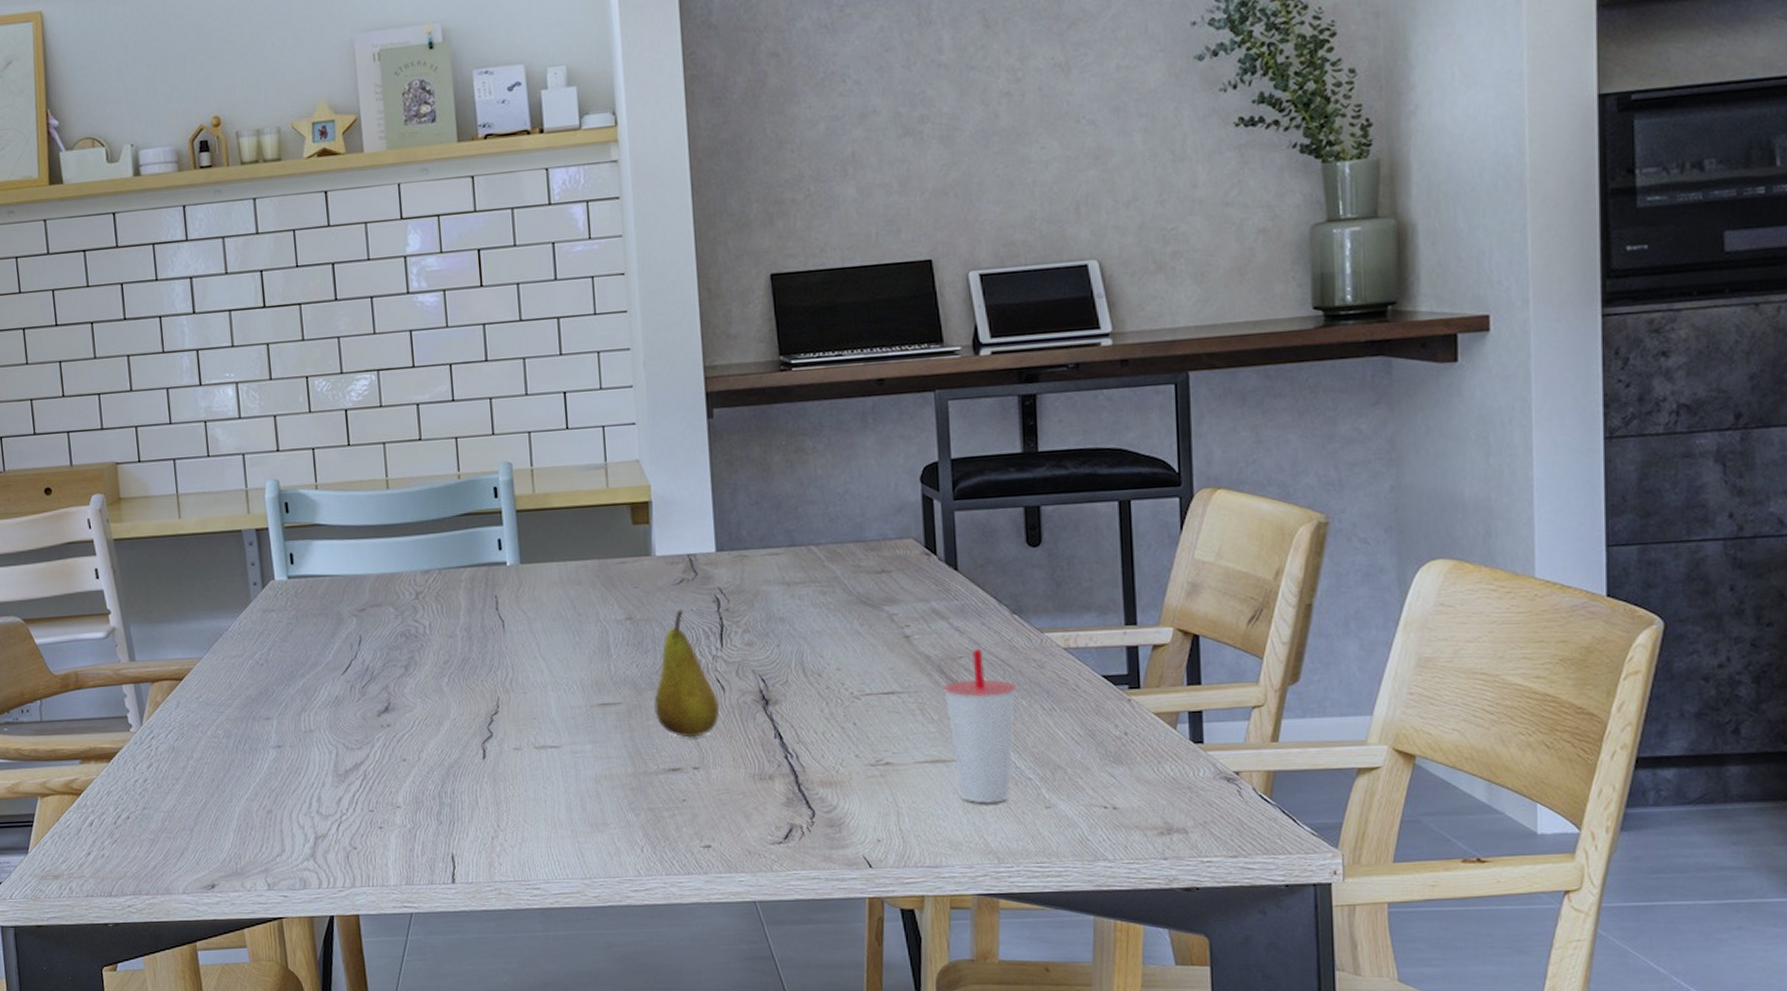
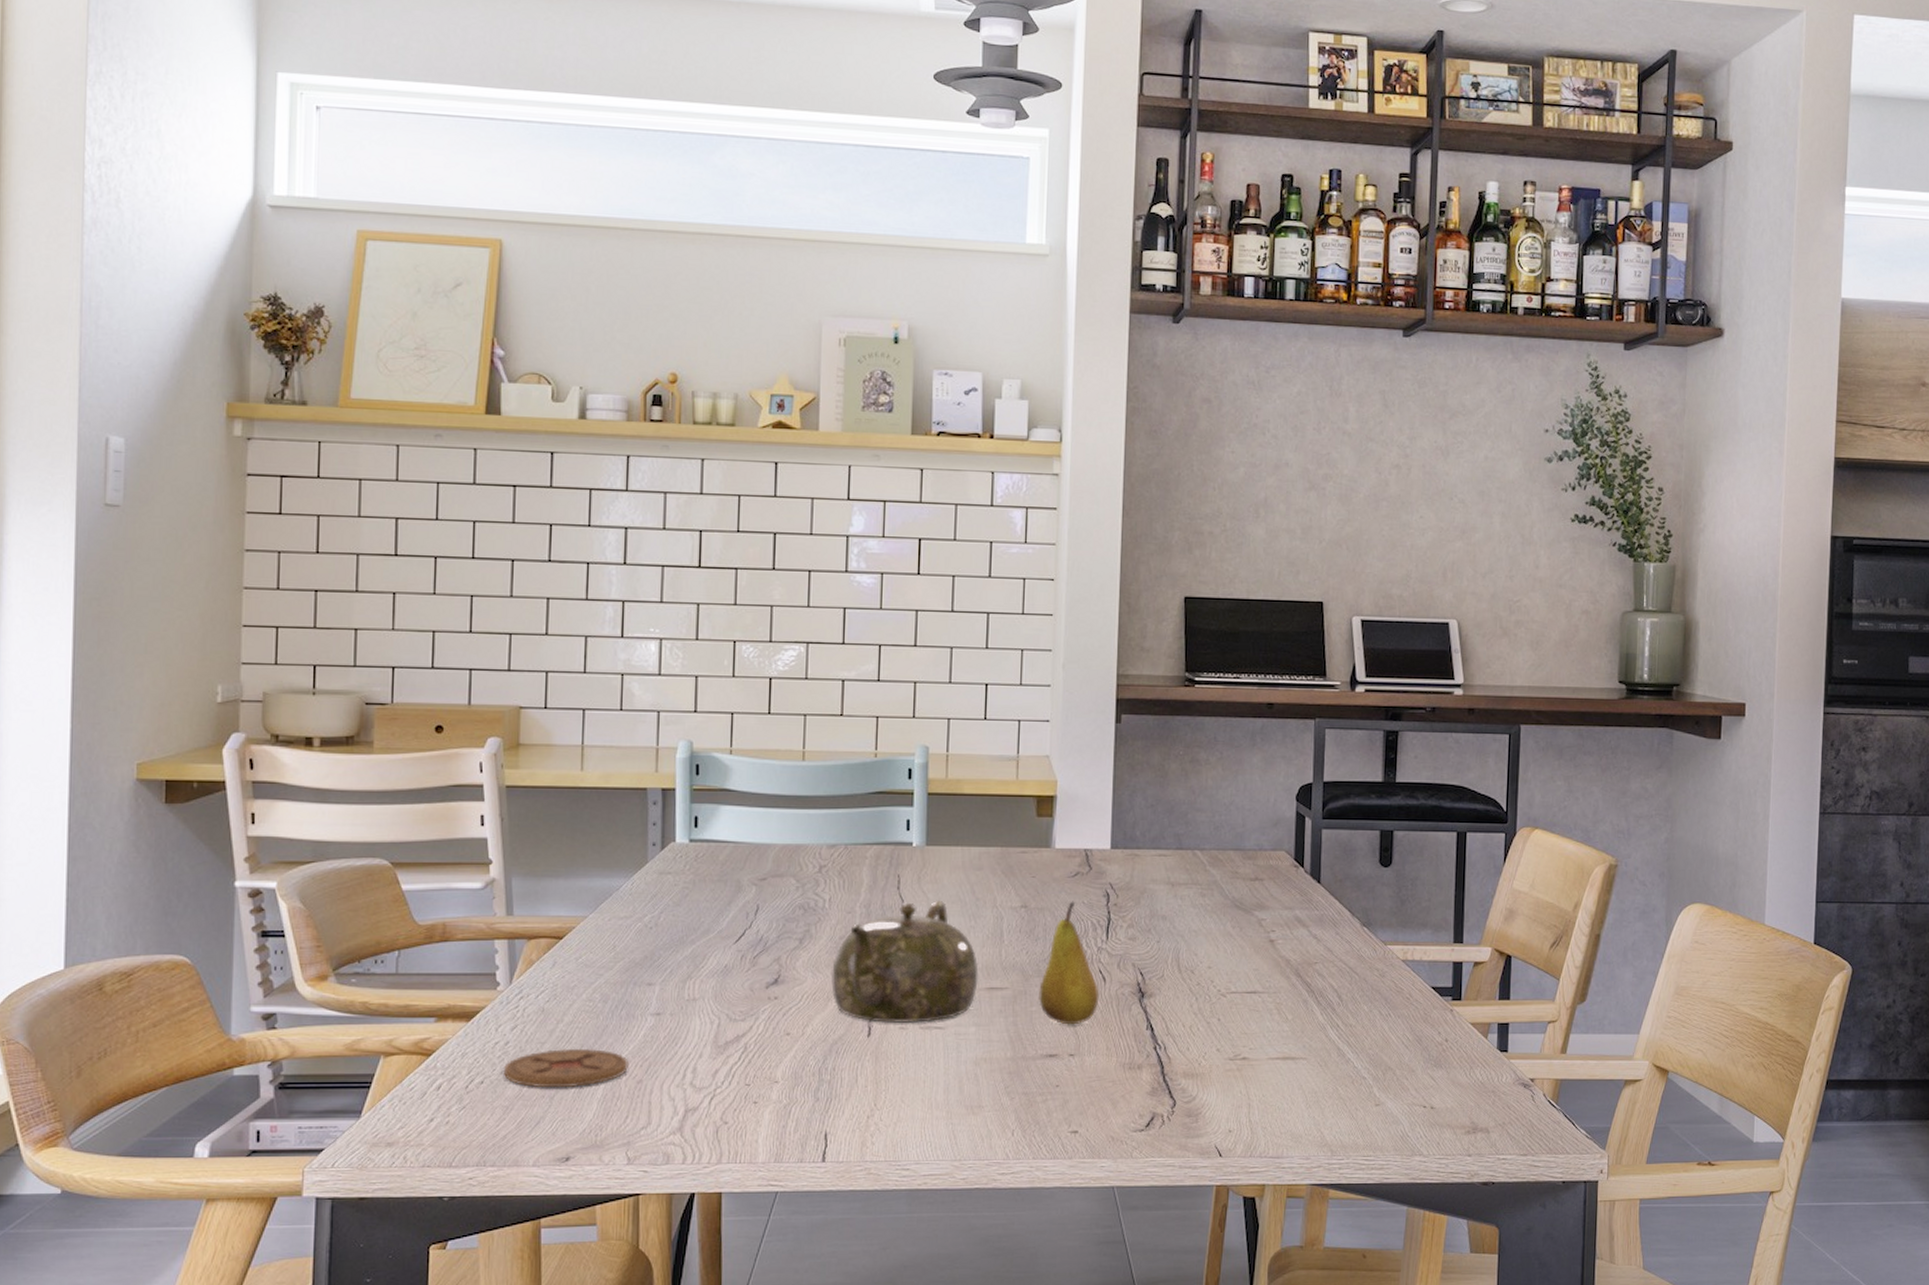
coaster: none [146,782,258,821] -> present [504,1048,628,1088]
teapot: none [440,618,590,744] -> present [831,900,979,1023]
cup: present [942,648,1017,804] -> none [1298,956,1361,1099]

